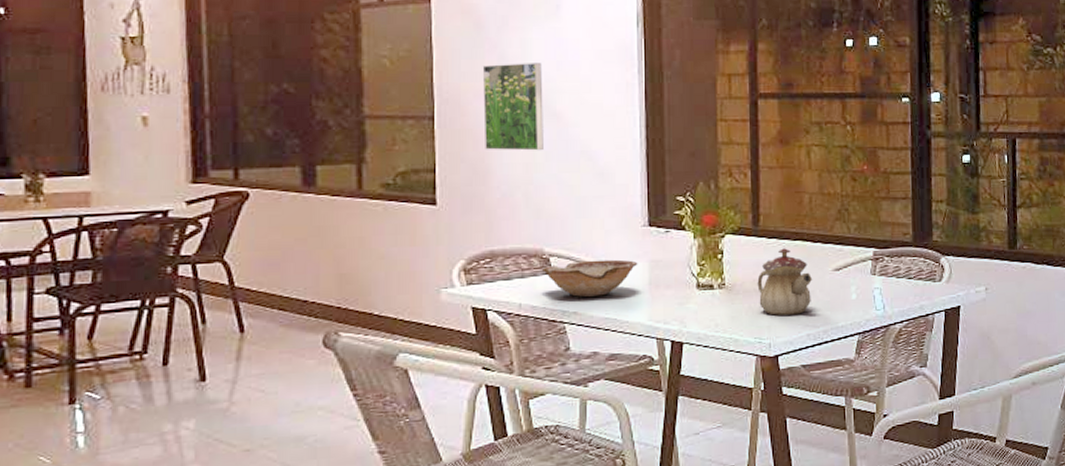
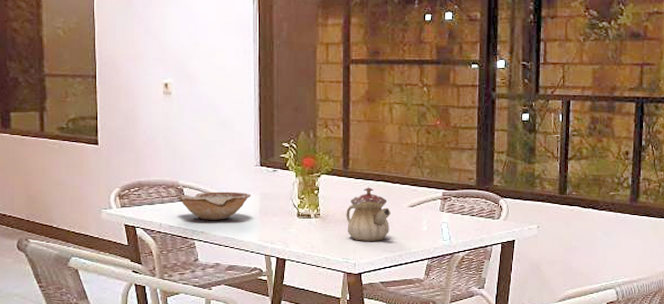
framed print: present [482,63,543,151] -> none [132,33,179,104]

